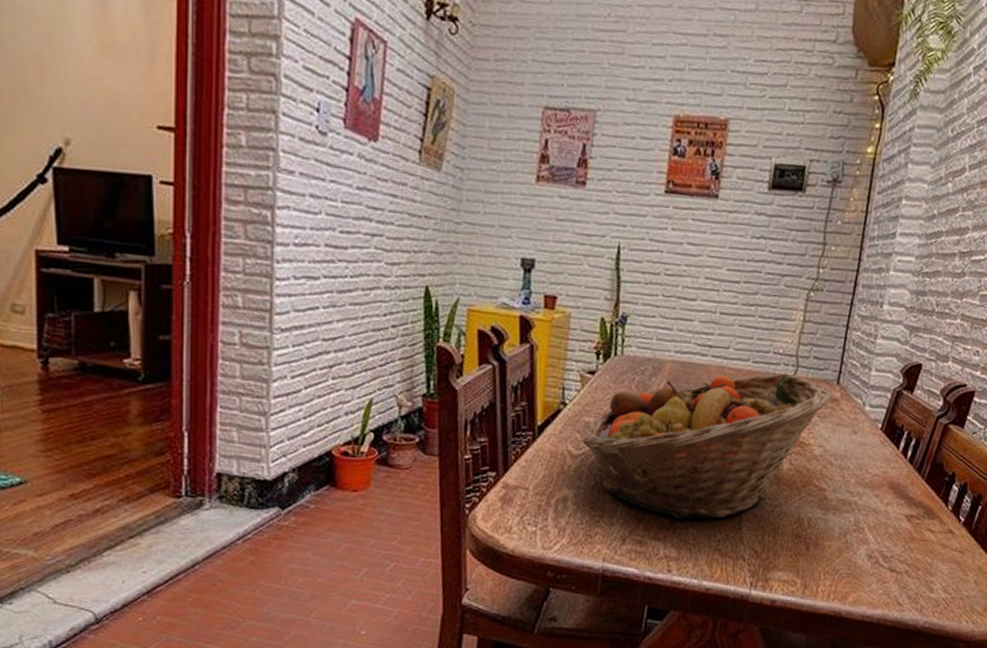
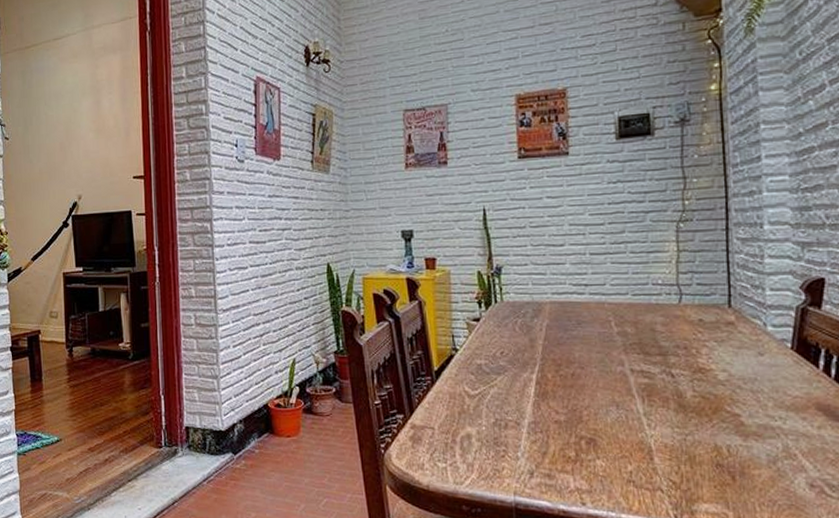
fruit basket: present [582,373,833,519] -> none [477,302,727,451]

